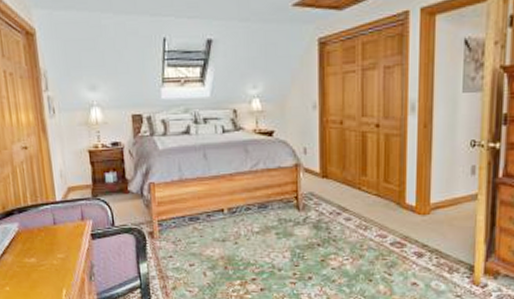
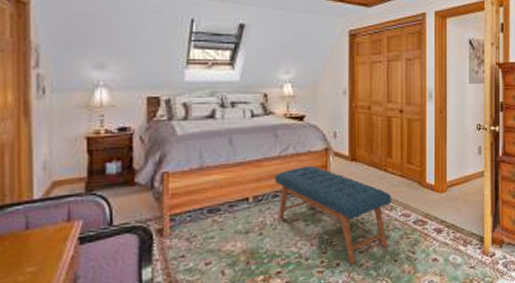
bench: none [246,182,366,279] -> present [274,166,392,265]

